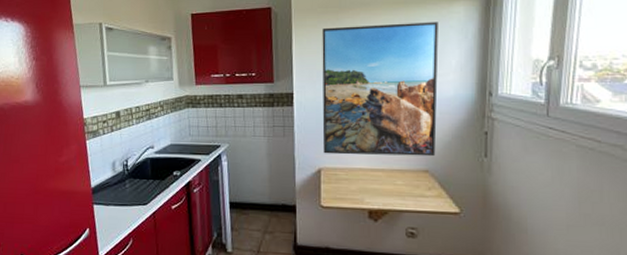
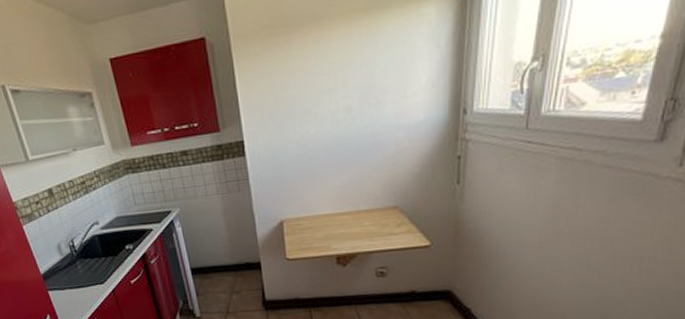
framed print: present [322,22,439,157] -> none [269,29,406,205]

